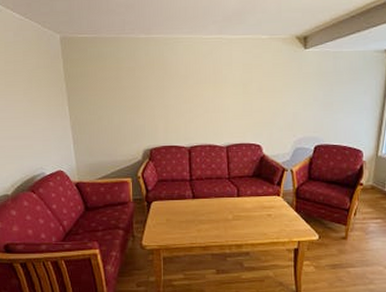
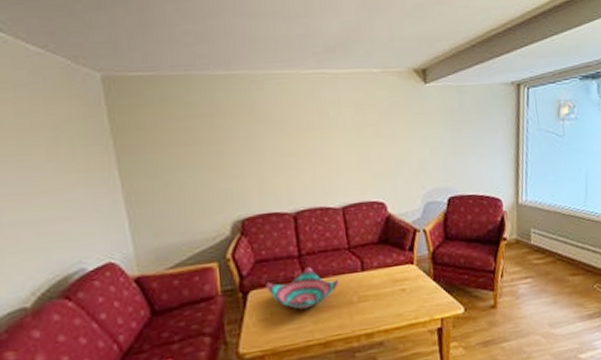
decorative bowl: none [164,189,219,220] -> present [266,267,340,310]

